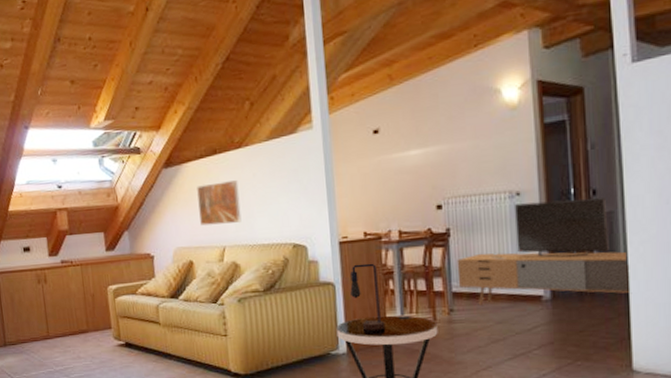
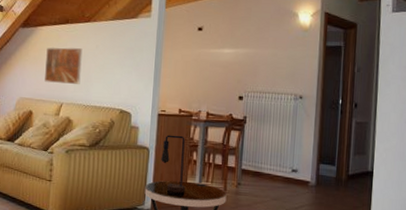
media console: present [456,198,632,305] -> none [247,105,375,189]

